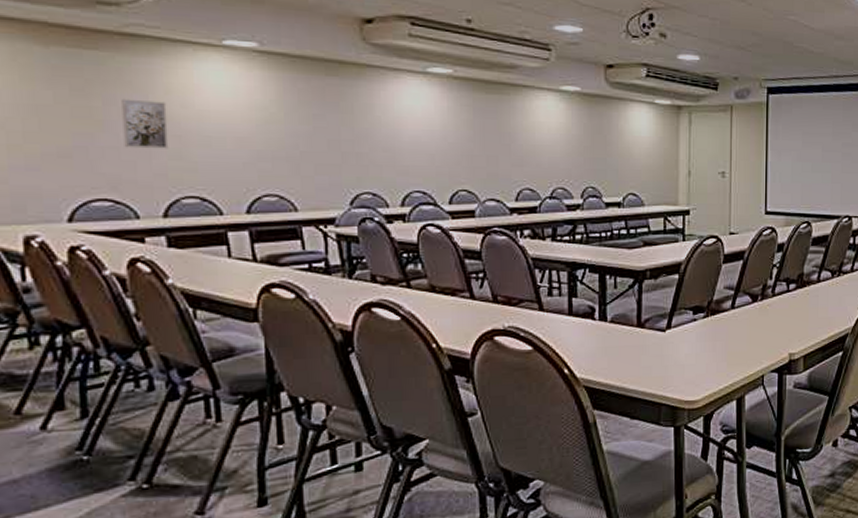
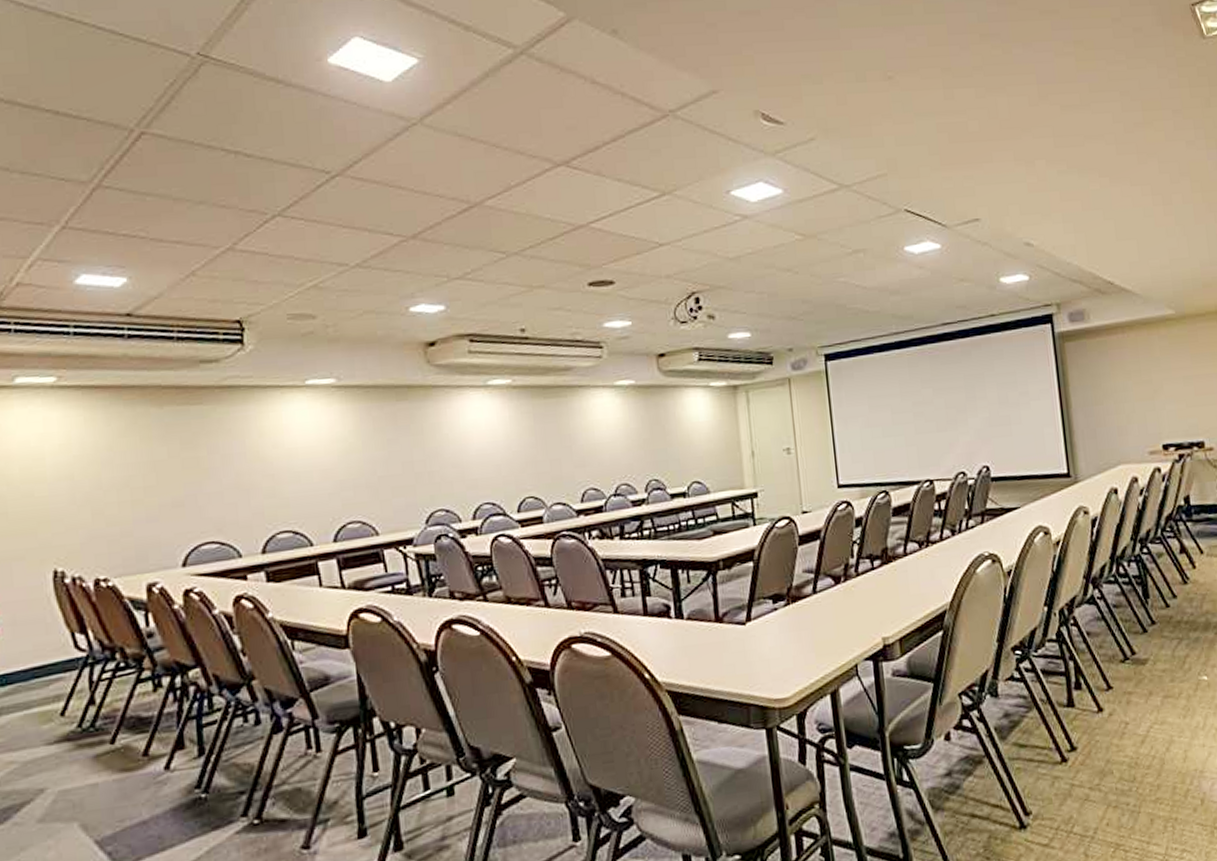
wall art: present [122,98,169,149] -> none [223,444,264,492]

